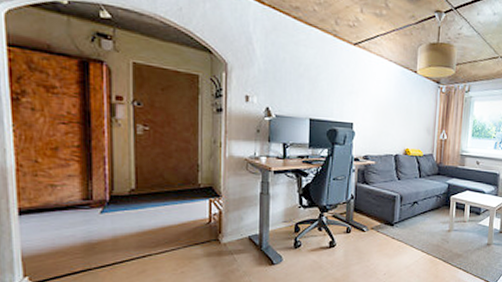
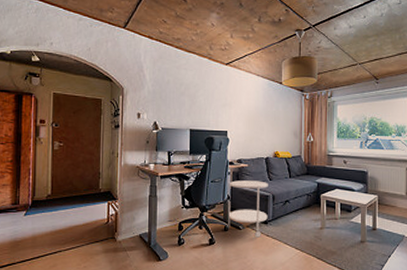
side table: none [349,179,396,240] -> present [227,180,268,238]

